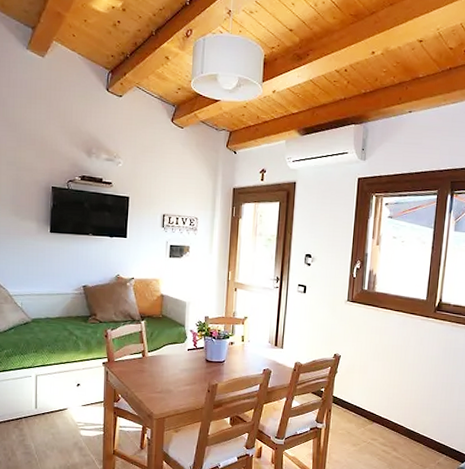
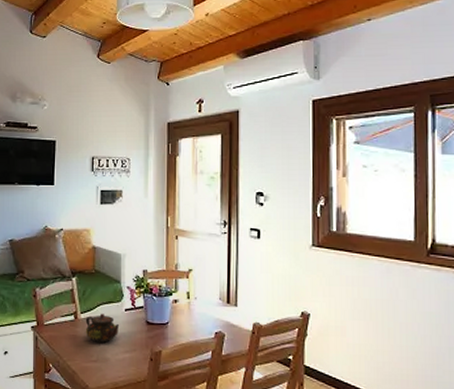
teapot: none [151,352,183,377] -> present [85,313,120,343]

